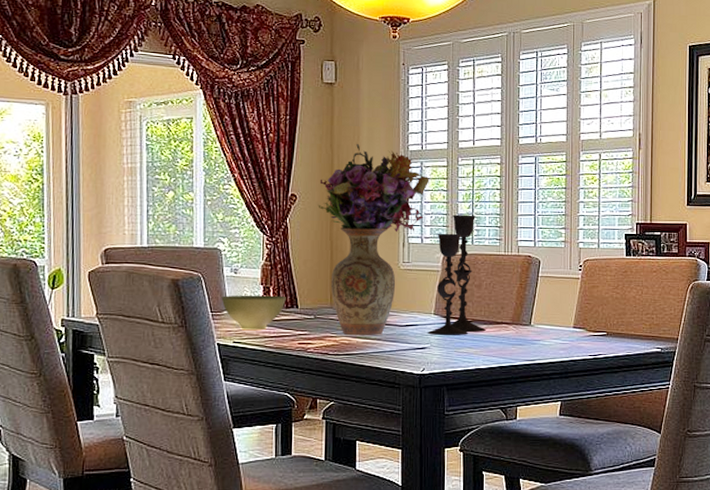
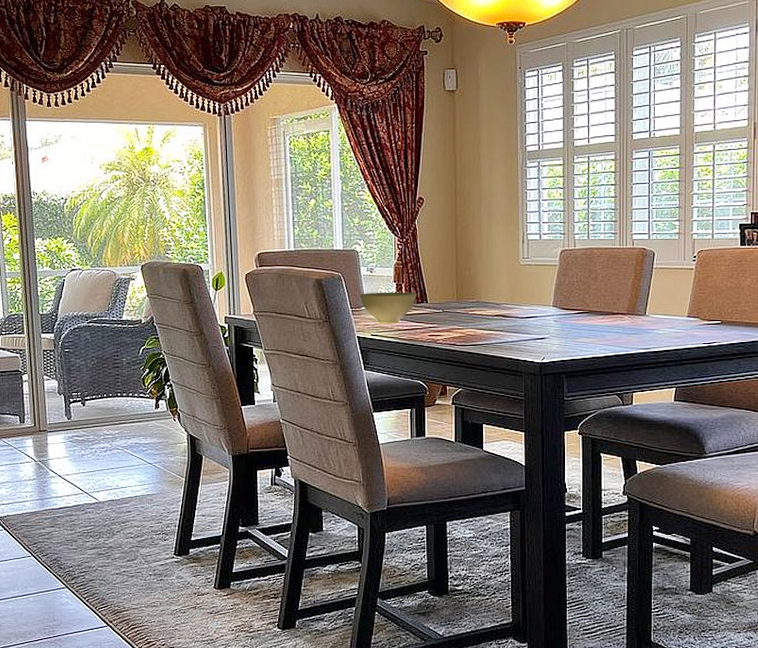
flower arrangement: present [318,143,430,335] -> none [443,146,547,327]
candlestick: present [428,214,486,335] -> none [547,211,602,326]

